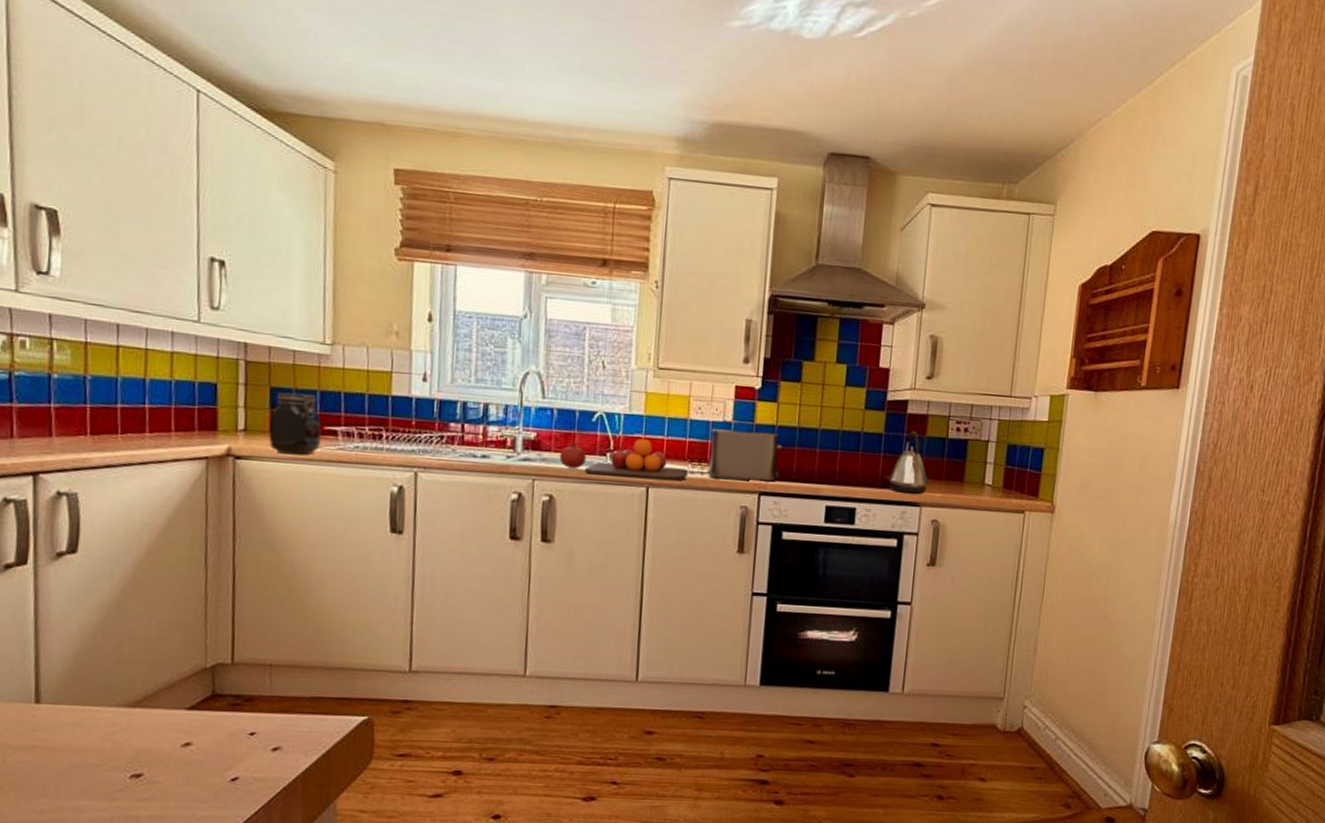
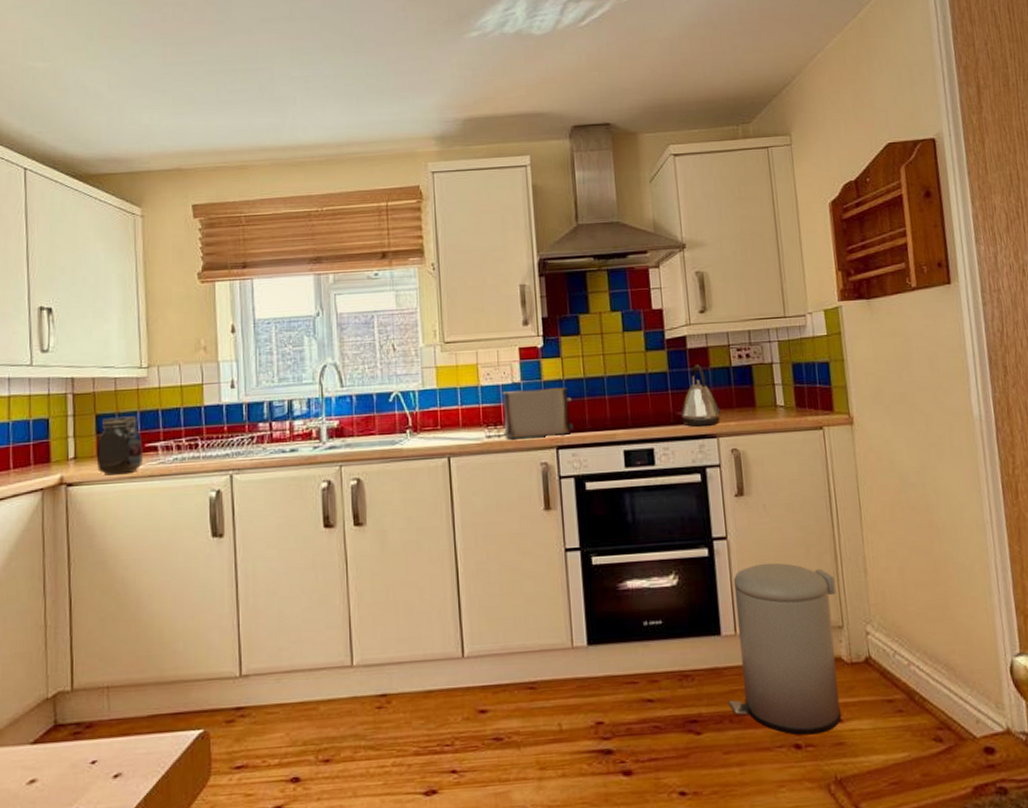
fruit: present [559,442,587,469] -> none [362,424,388,450]
chopping board: present [584,438,689,481] -> none [387,411,486,453]
pedal bin: none [884,631,1005,789] -> present [728,563,841,735]

